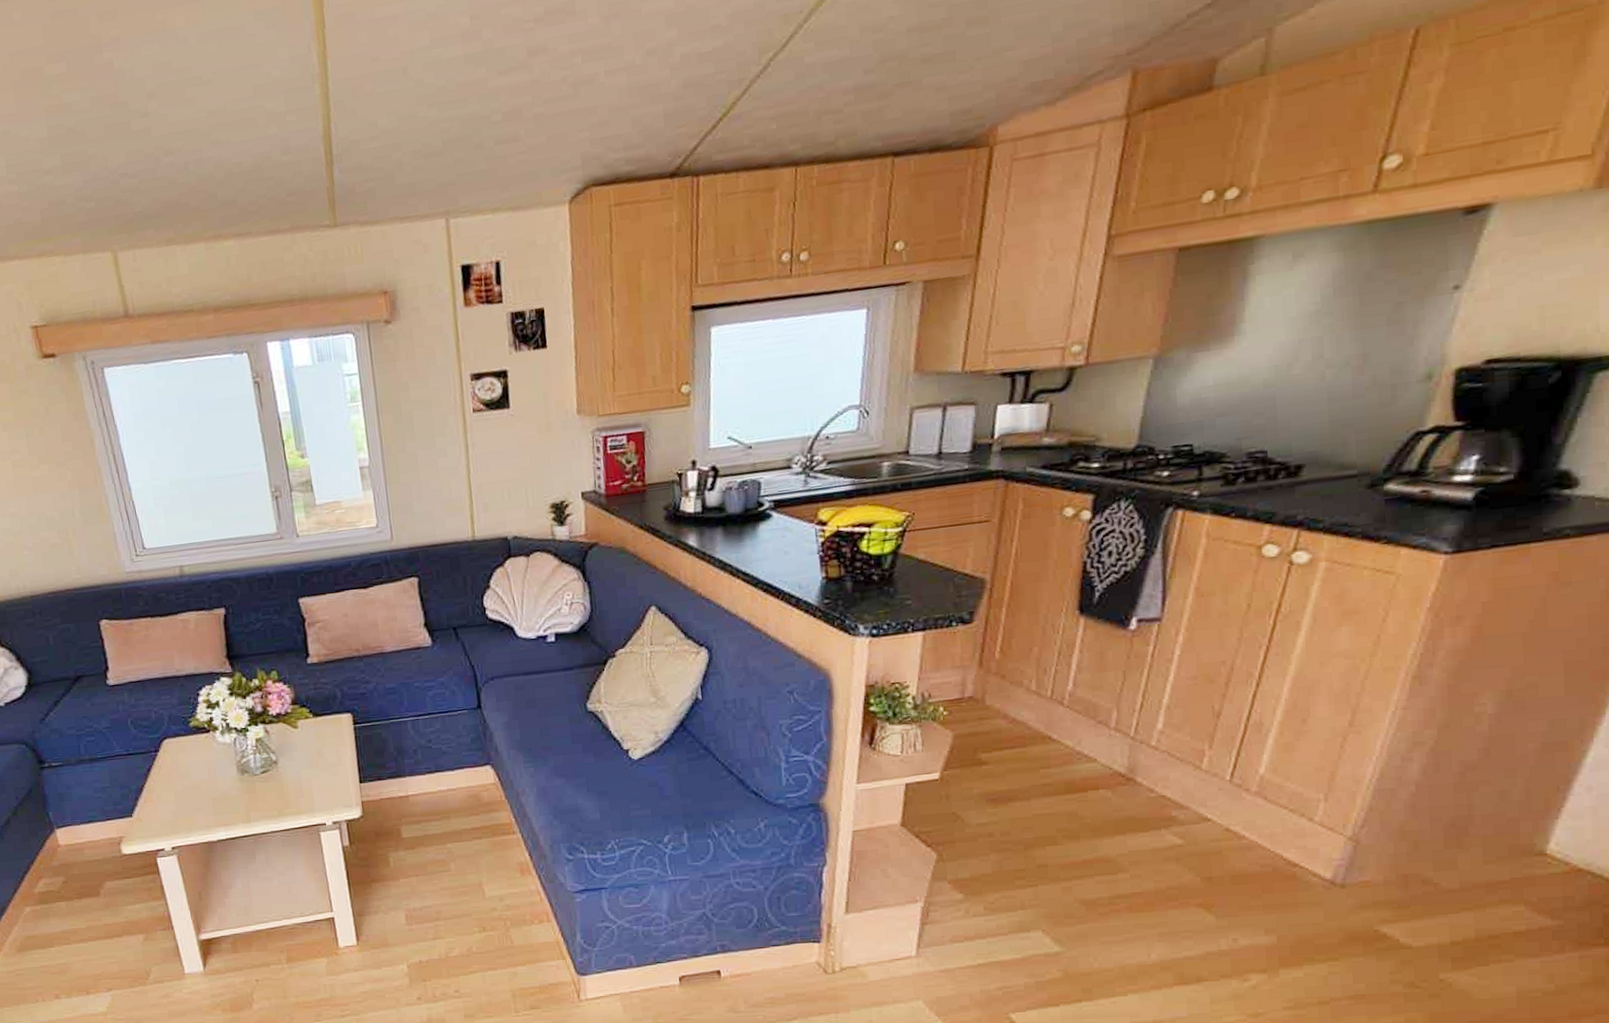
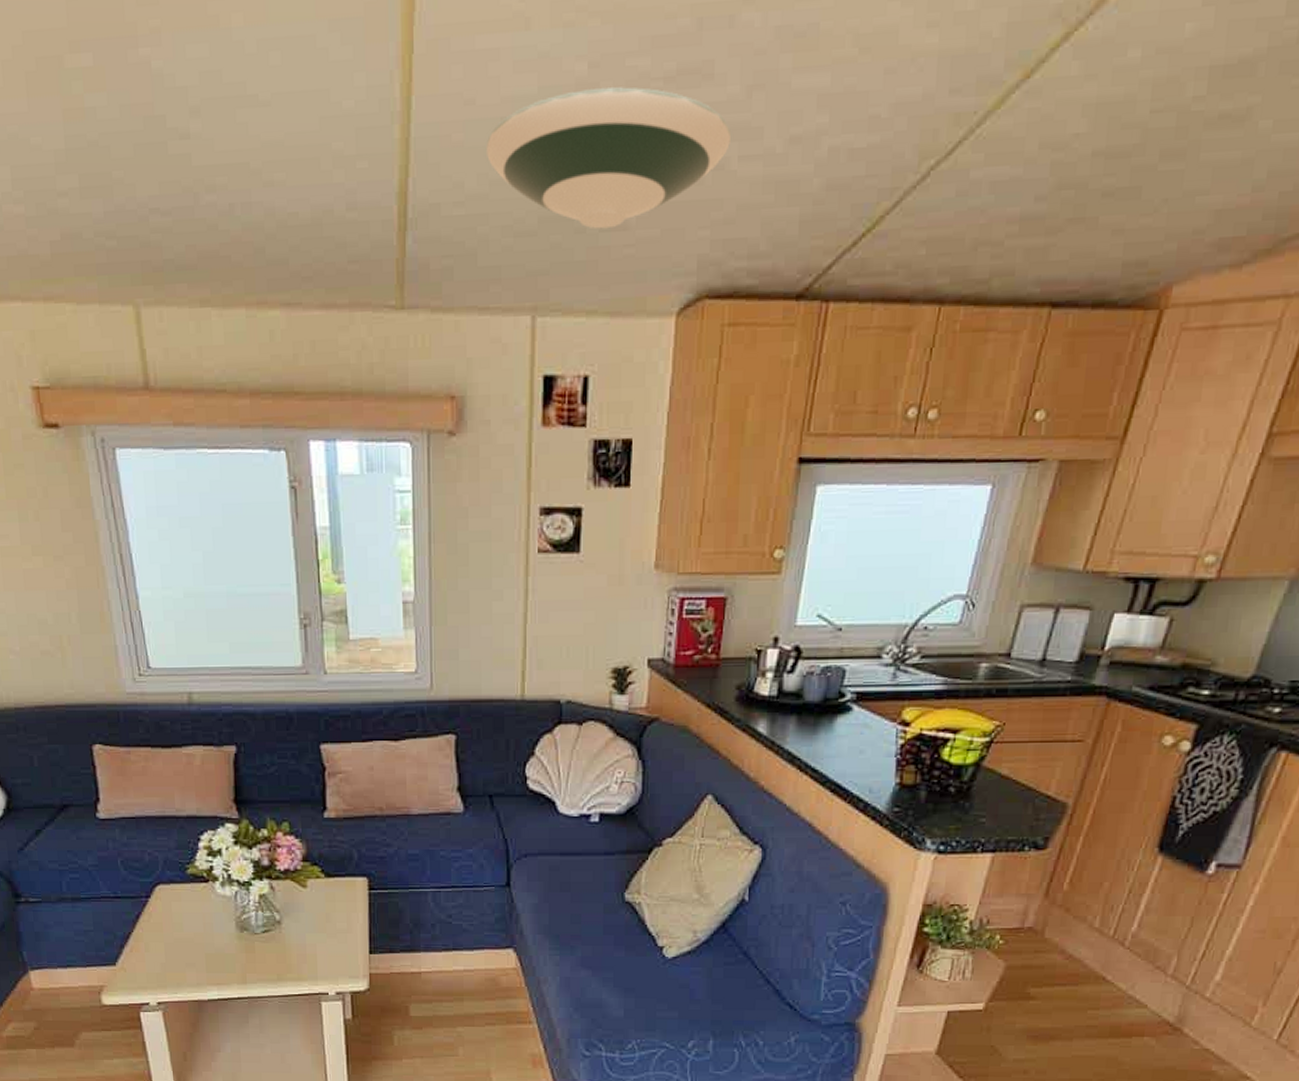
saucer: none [392,29,597,144] -> present [485,87,730,229]

